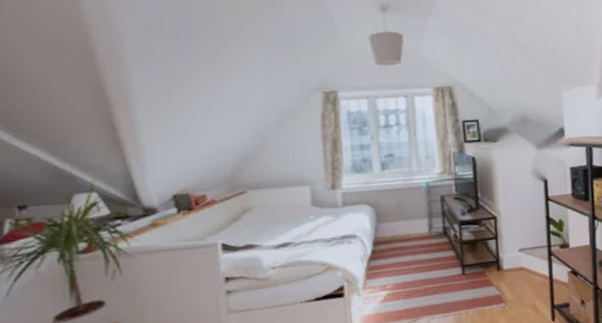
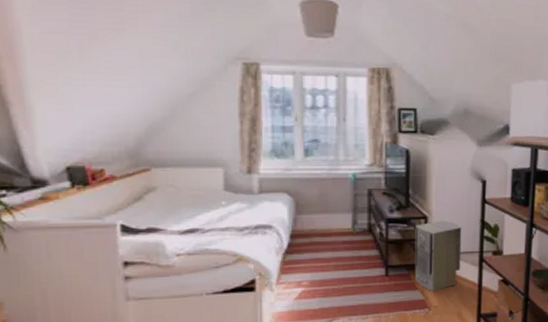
air purifier: none [486,219,532,287] -> present [414,220,462,291]

